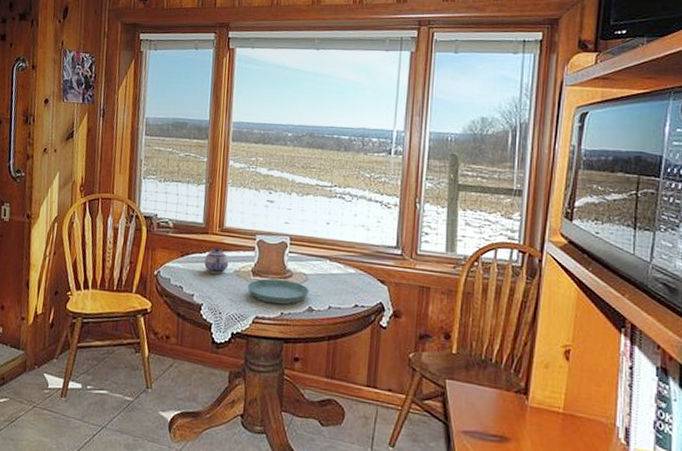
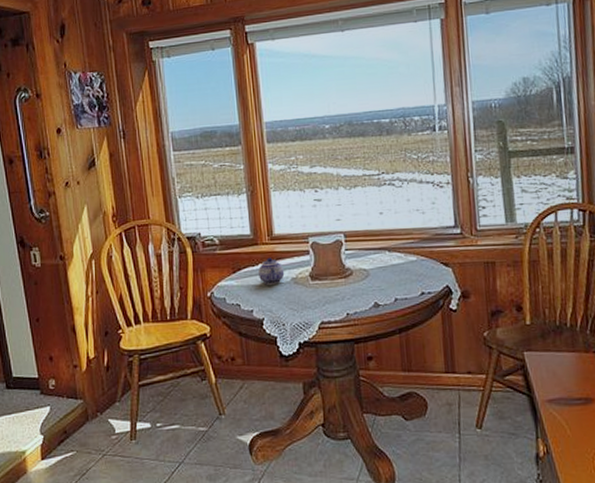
saucer: present [247,278,309,305] -> none [308,278,373,306]

